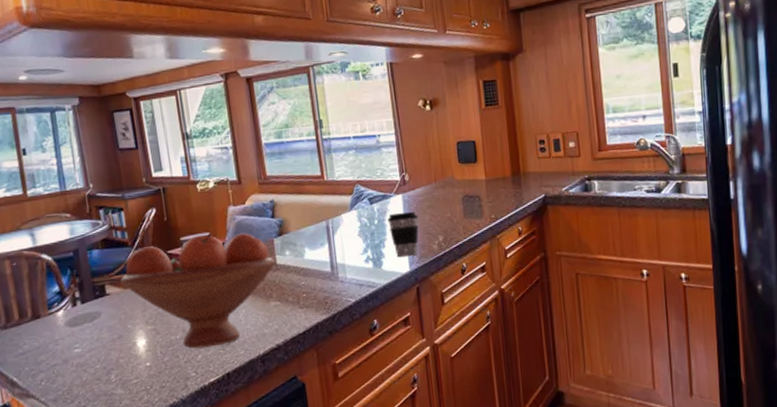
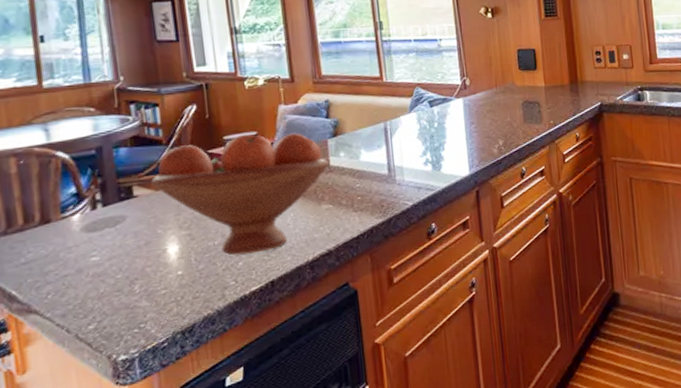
coffee cup: present [387,212,419,258] -> none [447,116,479,161]

